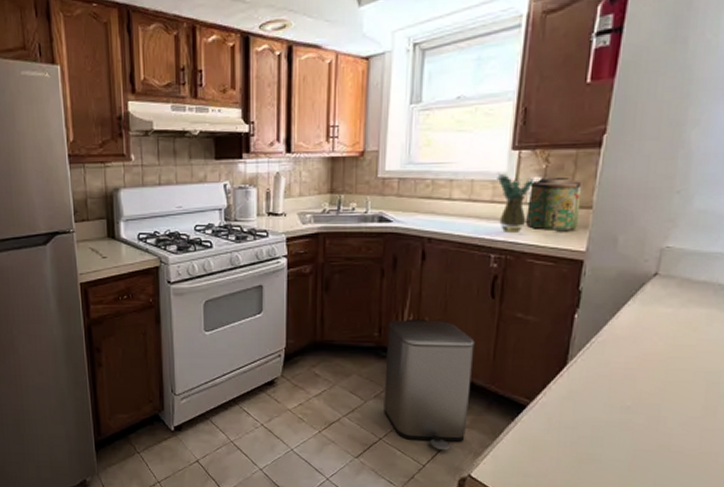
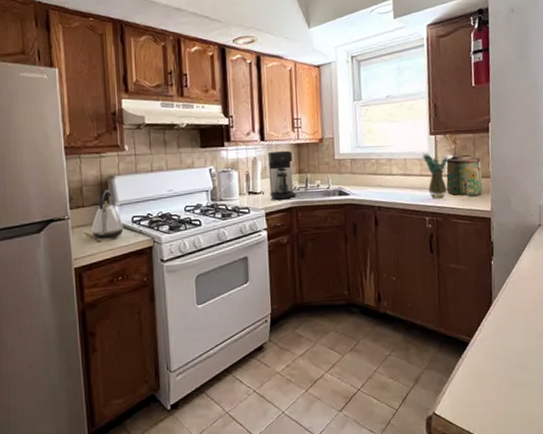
kettle: none [95,202,129,257] -> present [90,189,124,241]
coffee maker: none [293,165,325,223] -> present [267,150,296,200]
pedal bin: present [384,319,475,451] -> none [355,275,426,393]

